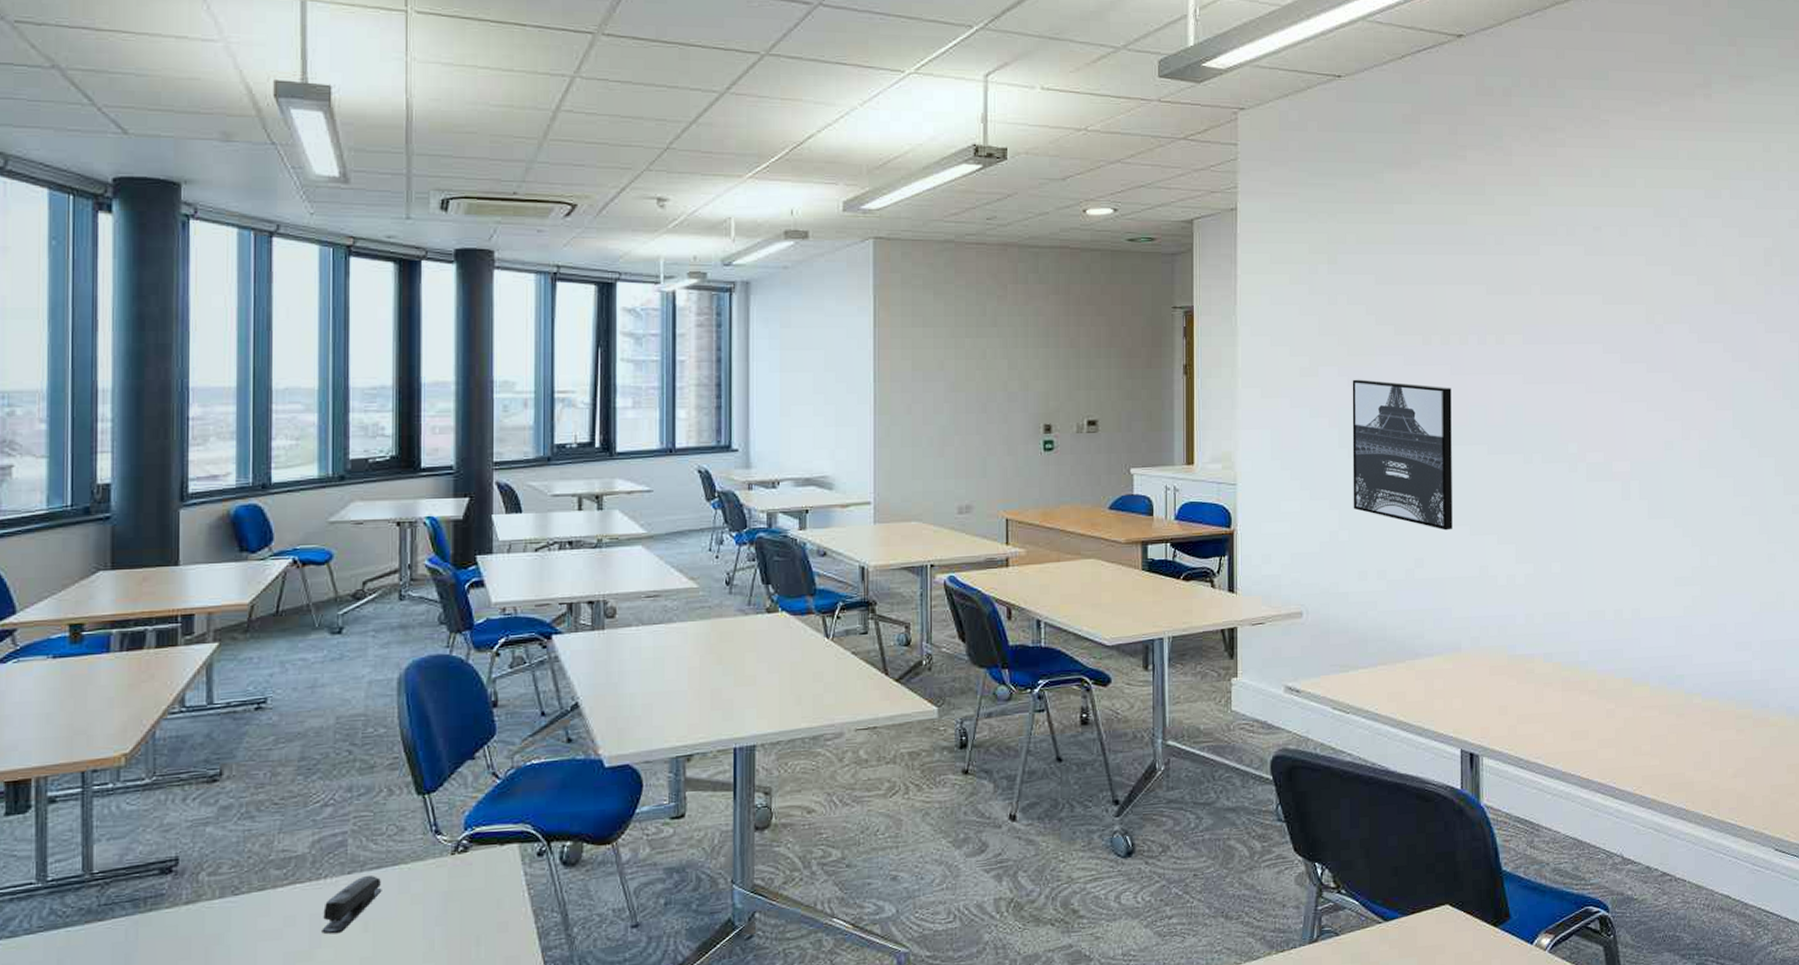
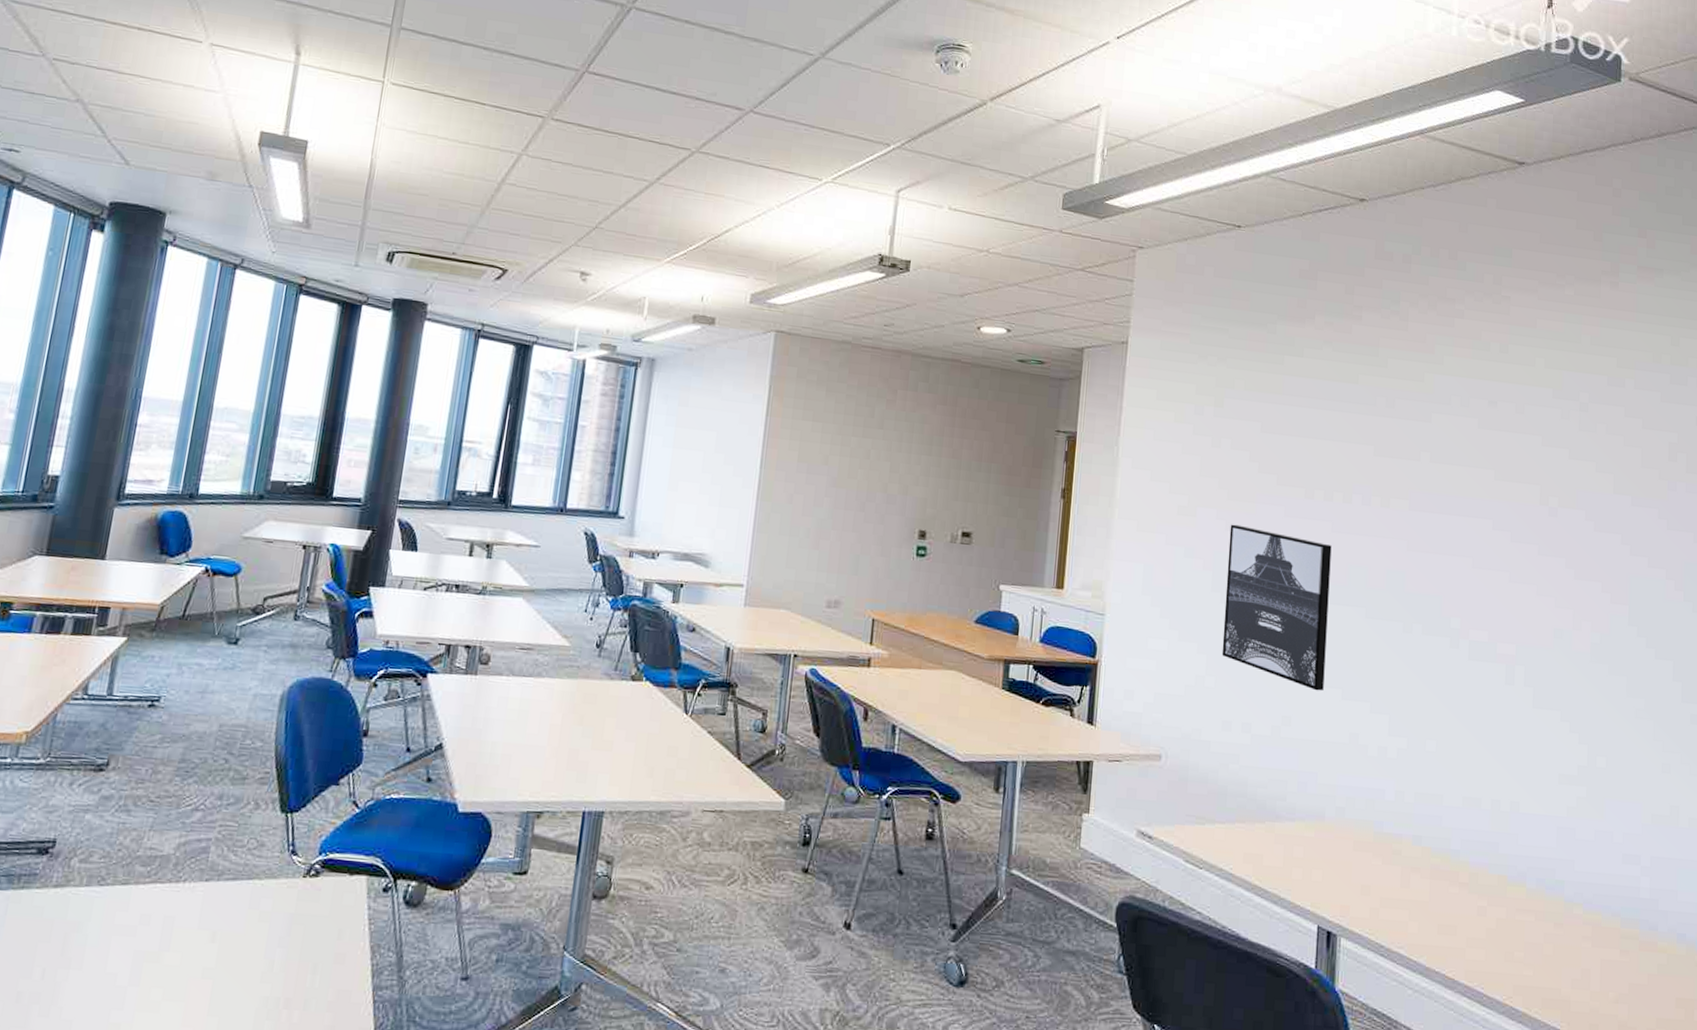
stapler: present [322,875,382,935] -> none [172,885,235,940]

